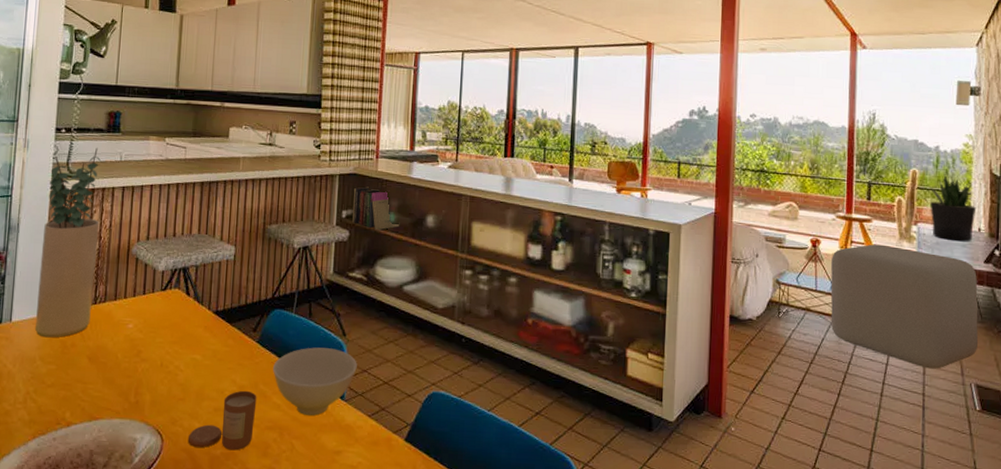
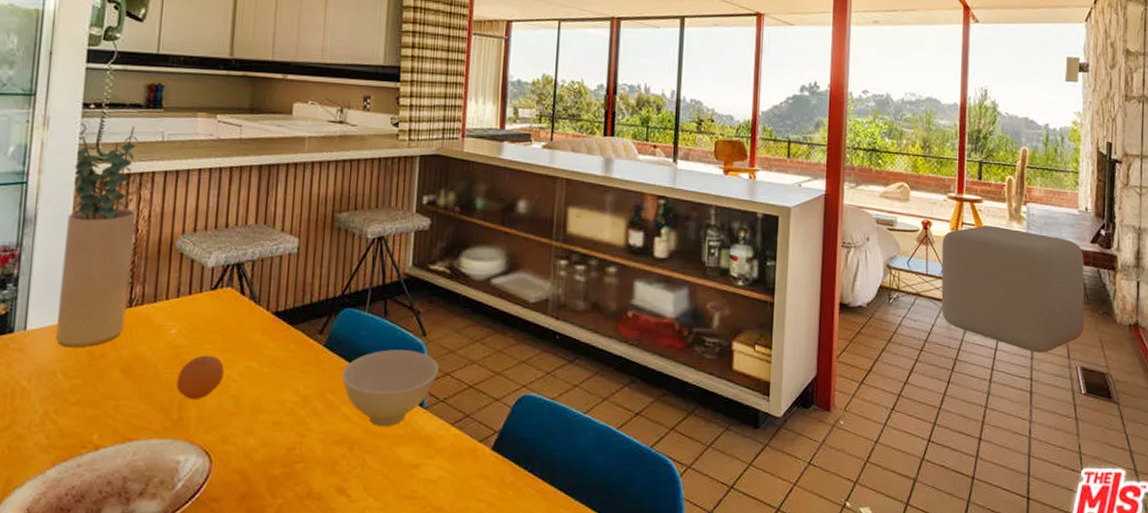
fruit: none [134,347,173,386] -> present [177,355,224,399]
candle: present [187,390,257,451] -> none [241,401,323,469]
books: present [352,186,400,230] -> none [435,169,488,218]
planter: present [929,174,977,242] -> none [1039,152,1084,222]

